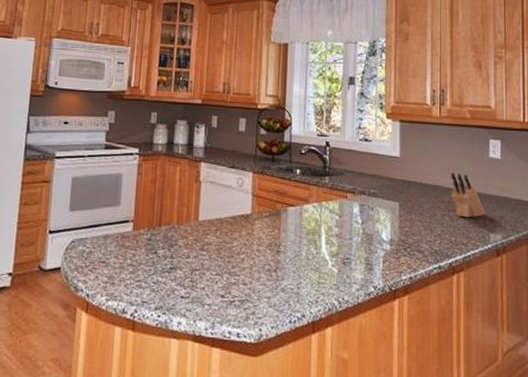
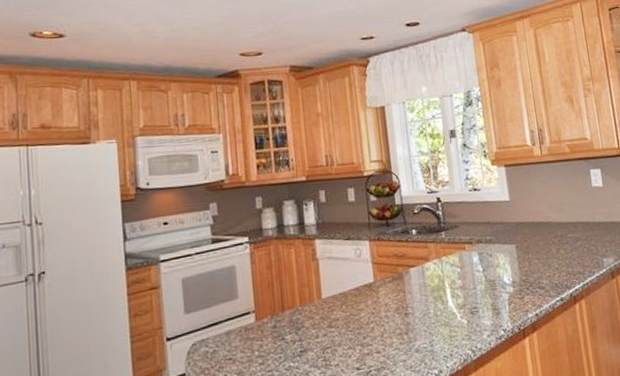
knife block: present [451,172,485,218] -> none [560,206,596,248]

